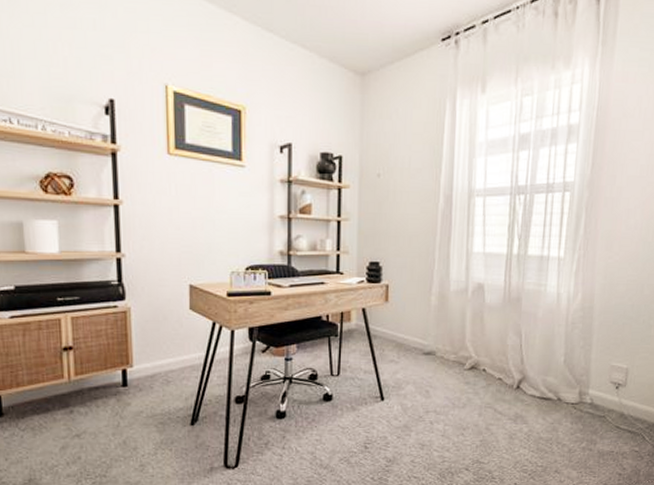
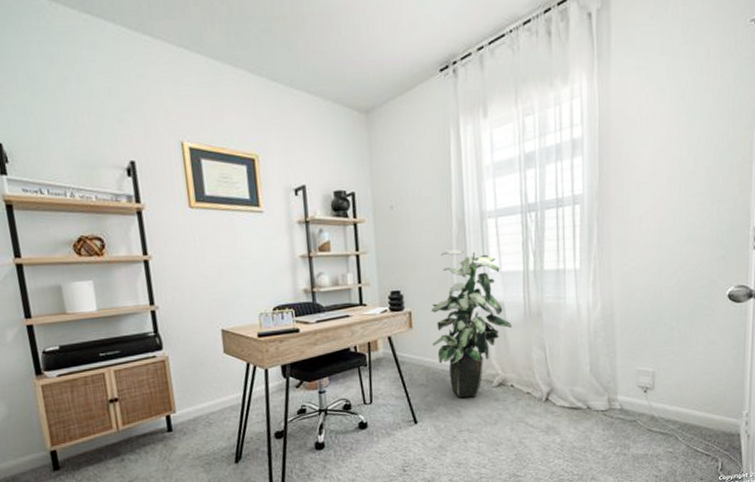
indoor plant: none [406,225,490,379] -> present [431,249,512,398]

